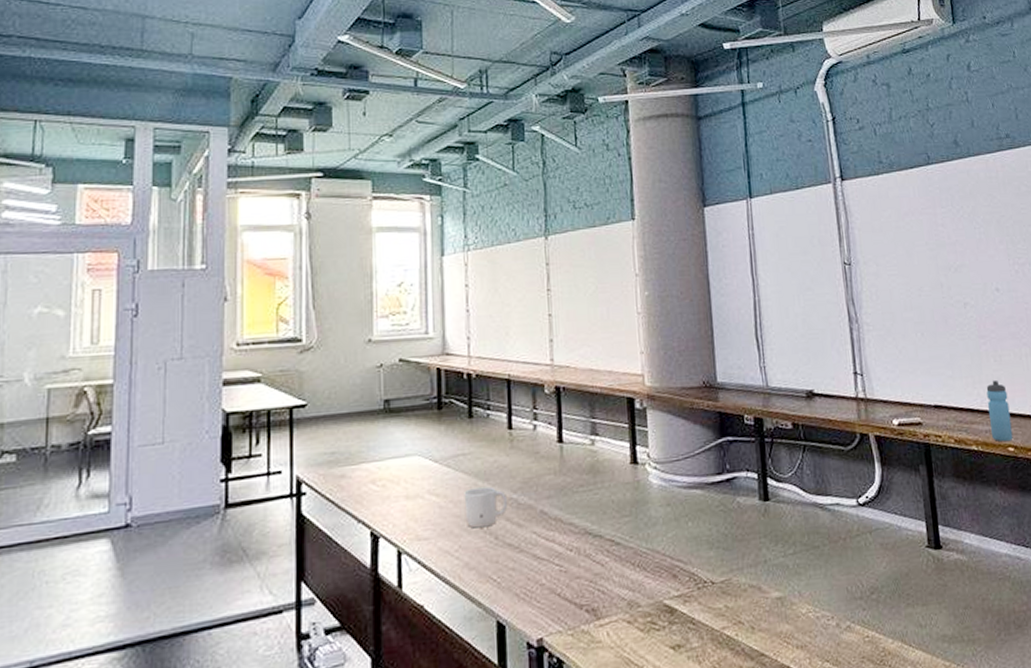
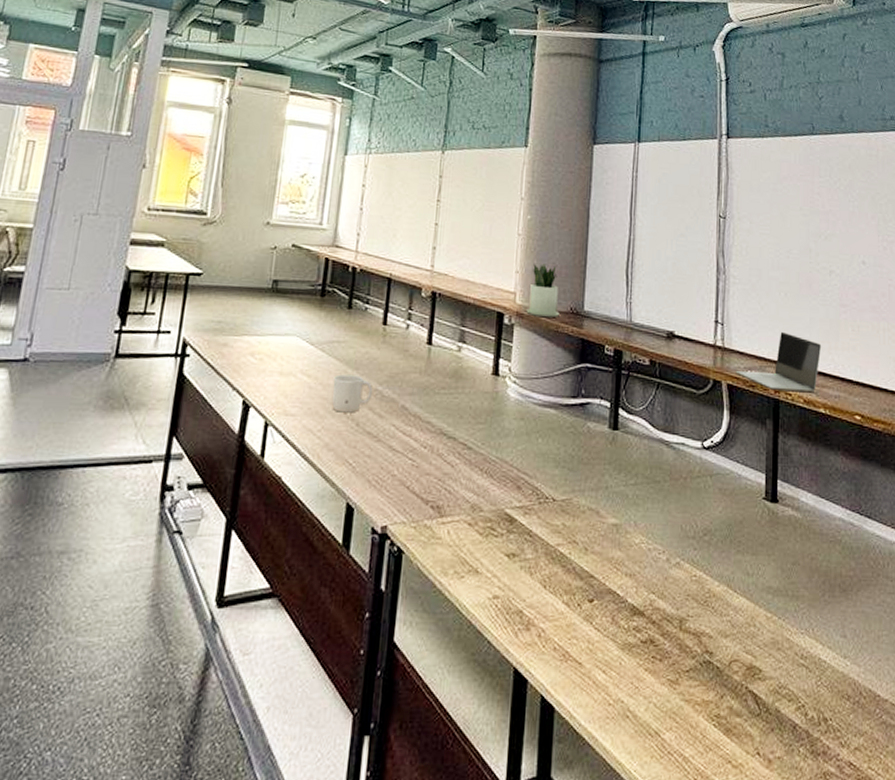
planter: none [657,339,694,397] -> present [526,263,561,318]
laptop: none [881,373,966,434] -> present [735,332,822,392]
water bottle: present [986,379,1013,442] -> none [840,348,861,410]

